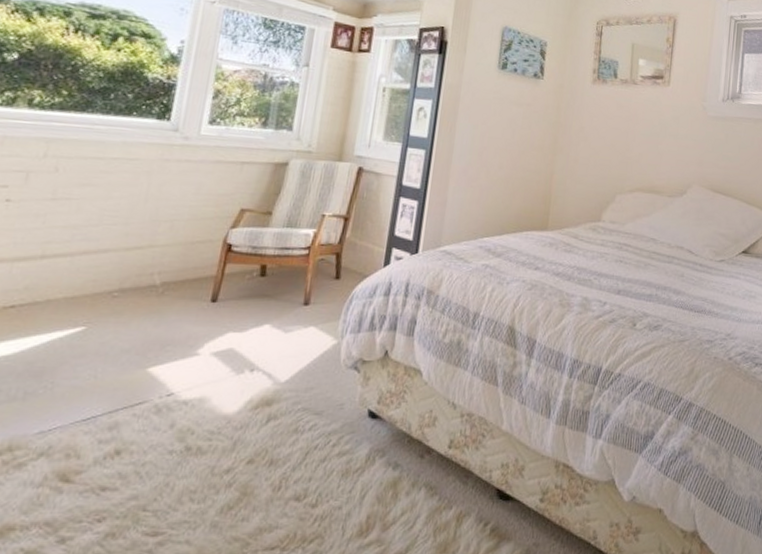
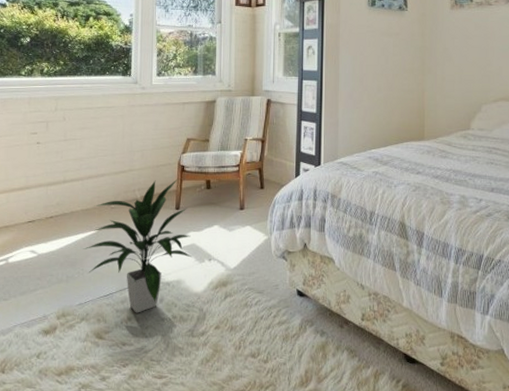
indoor plant: none [58,261,229,444] -> present [83,179,191,313]

